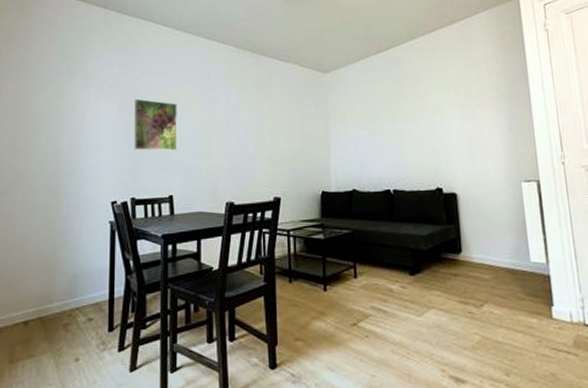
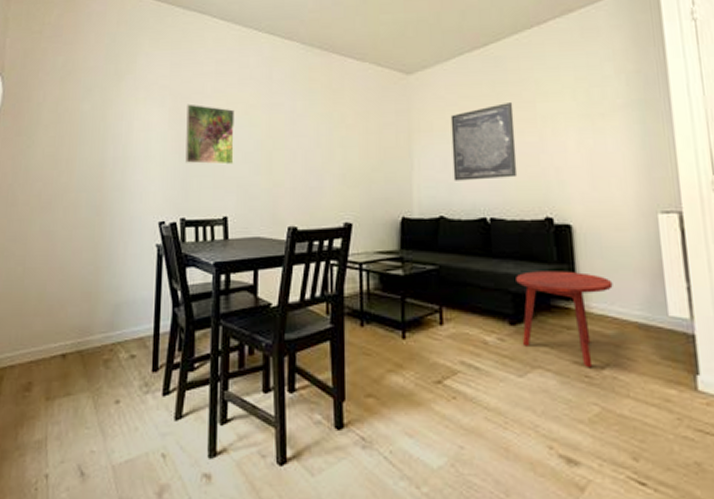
wall art: none [360,96,414,160] -> present [450,103,518,181]
side table: none [414,230,489,306] -> present [516,271,613,369]

